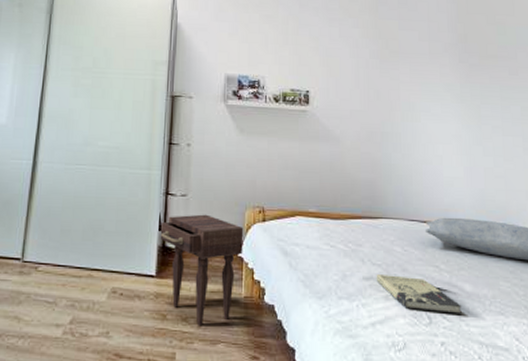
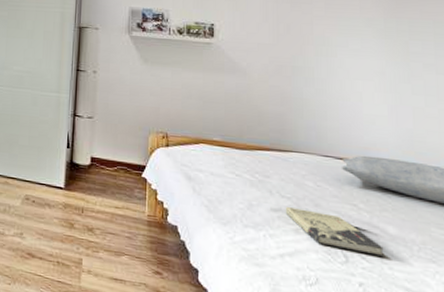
nightstand: present [160,214,244,326] -> none [68,135,147,238]

